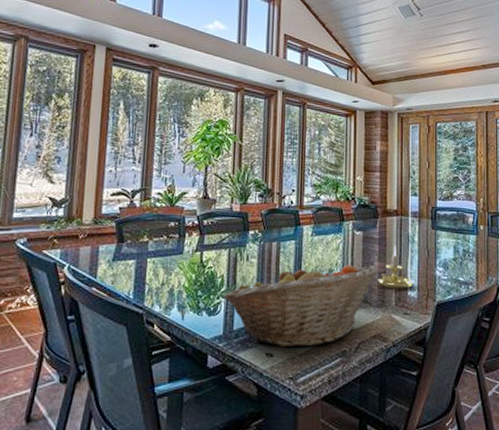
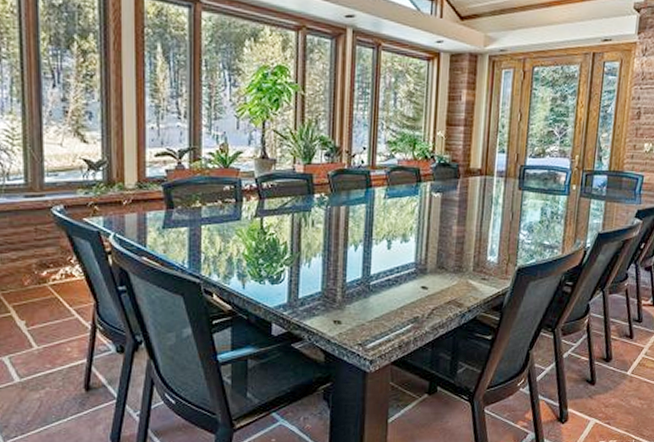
fruit basket: present [223,264,379,347] -> none [286,228,458,314]
candle holder: present [376,245,414,289] -> none [454,208,495,254]

